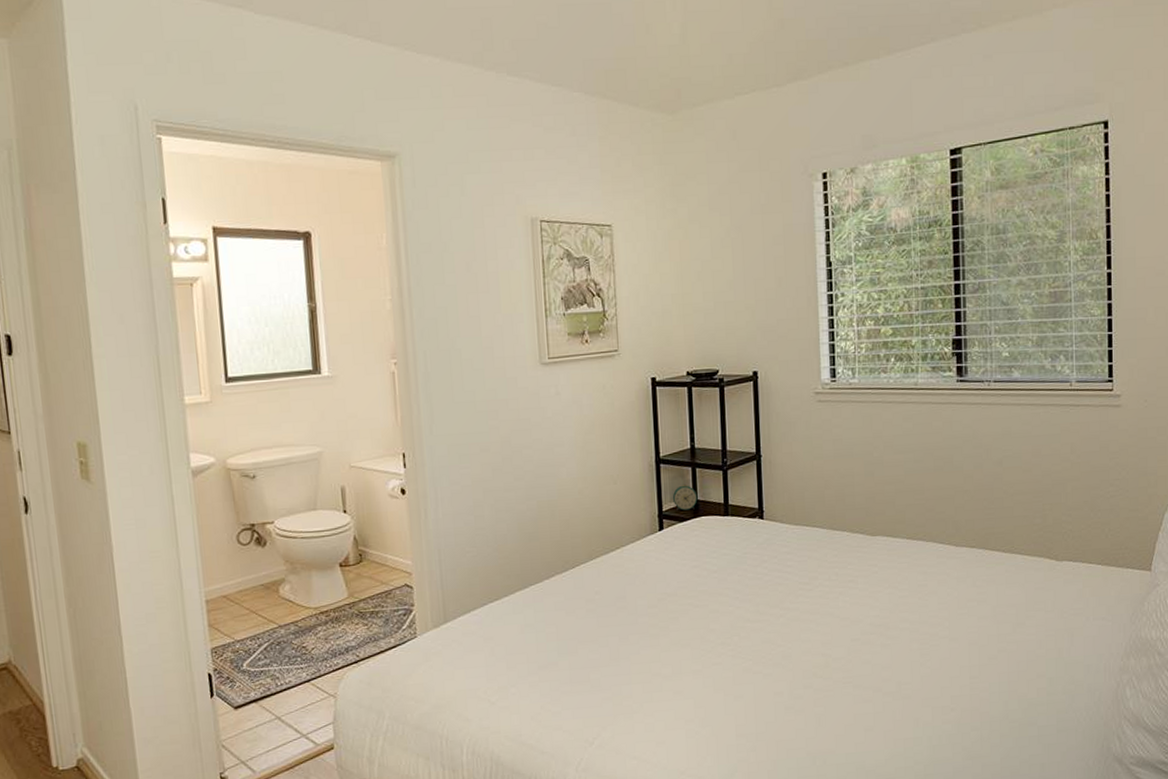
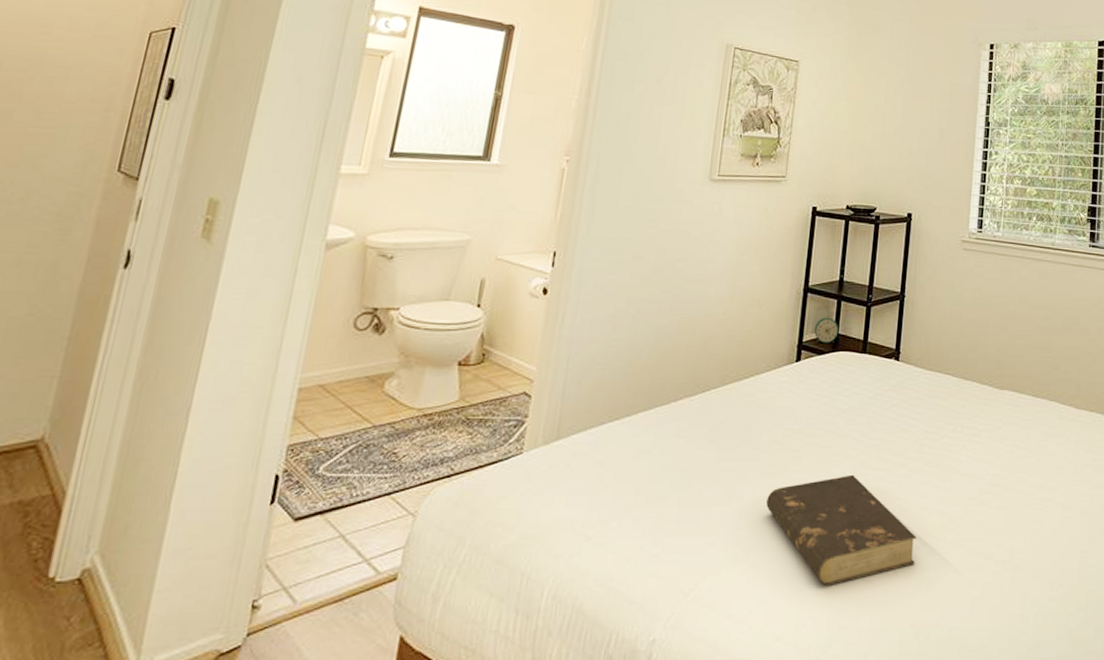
book: none [652,628,804,726] -> present [766,474,917,585]

